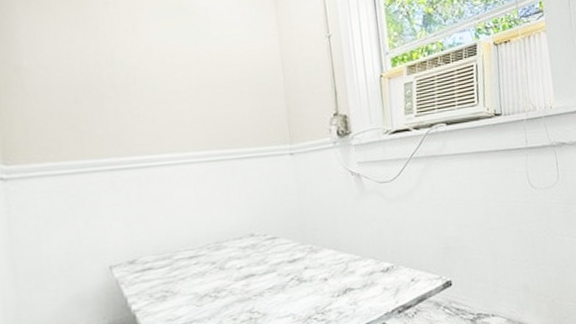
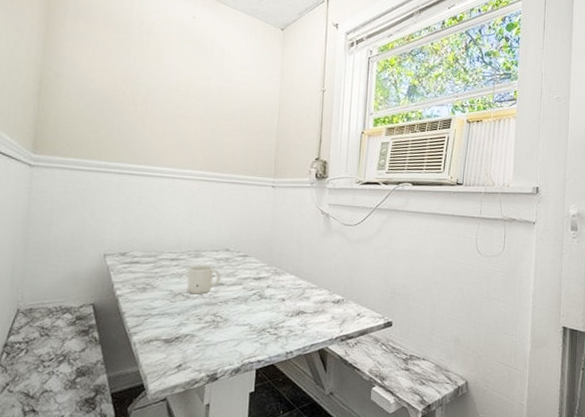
mug: none [210,256,250,293] -> present [187,265,221,294]

